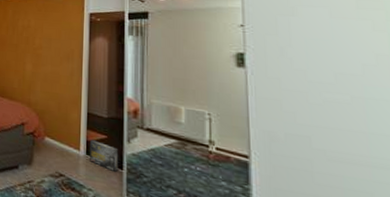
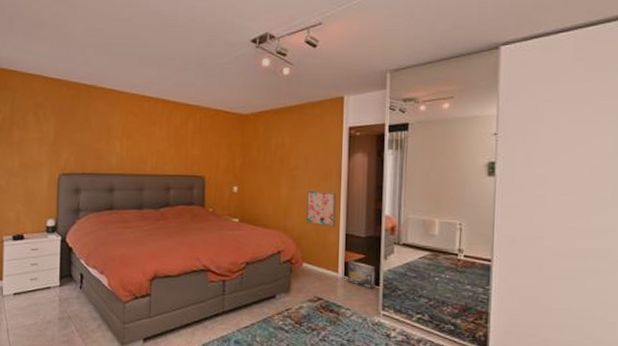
wall art: none [48,68,79,106] -> present [305,190,337,228]

